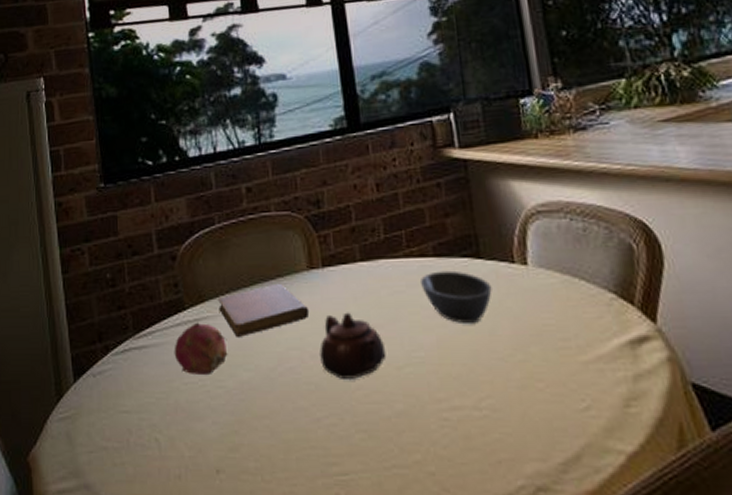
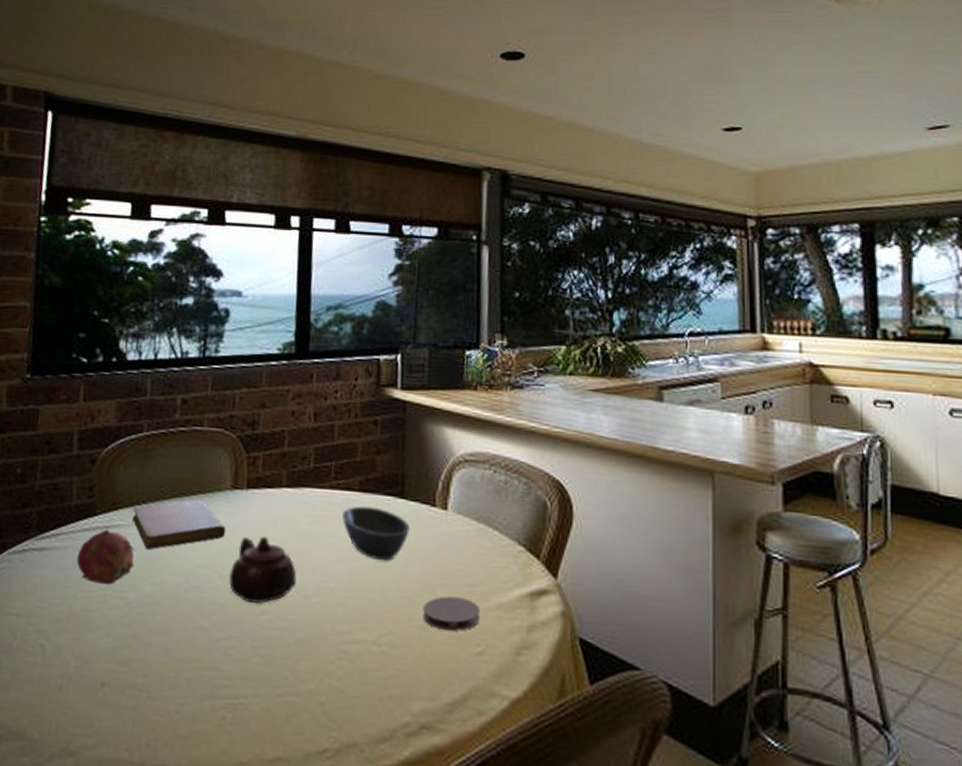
coaster: none [519,353,581,388] -> present [423,596,481,631]

